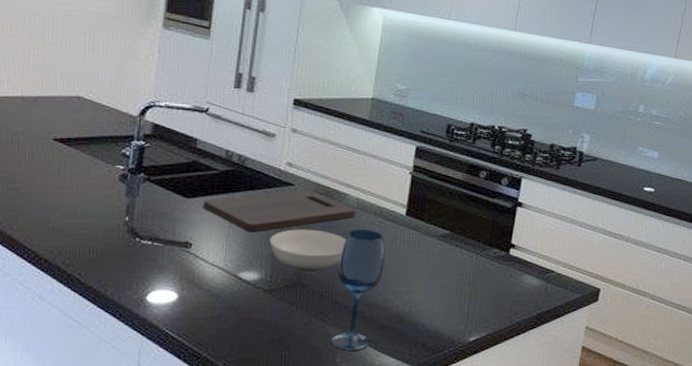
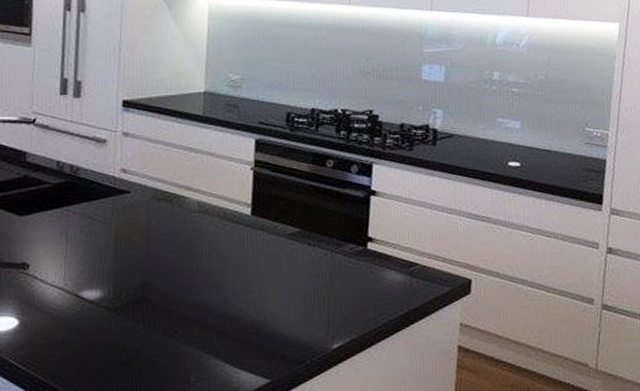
cutting board: present [203,189,355,232] -> none [37,195,197,247]
bowl: present [269,229,346,273] -> none [109,238,190,287]
wineglass: present [330,230,385,351] -> none [182,234,233,369]

